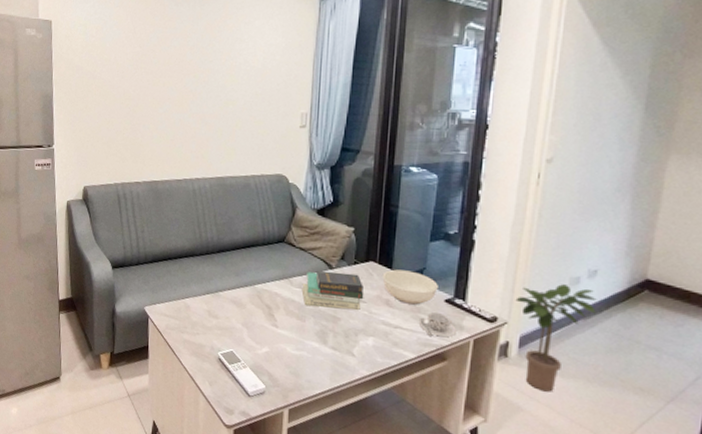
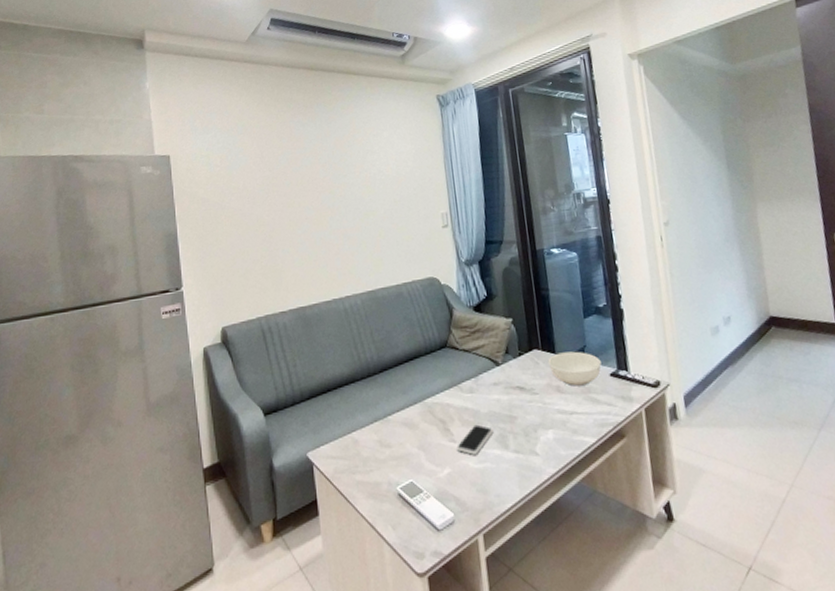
smartphone: none [278,316,315,342] -> present [456,424,493,455]
books: present [301,270,364,310] -> none [472,365,535,410]
teacup: present [420,311,456,337] -> none [592,388,628,415]
potted plant: present [515,284,597,392] -> none [671,335,740,447]

